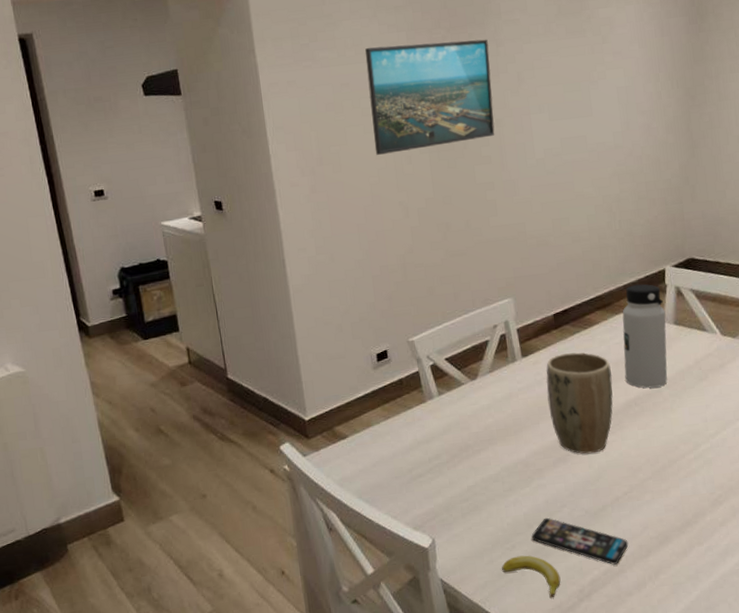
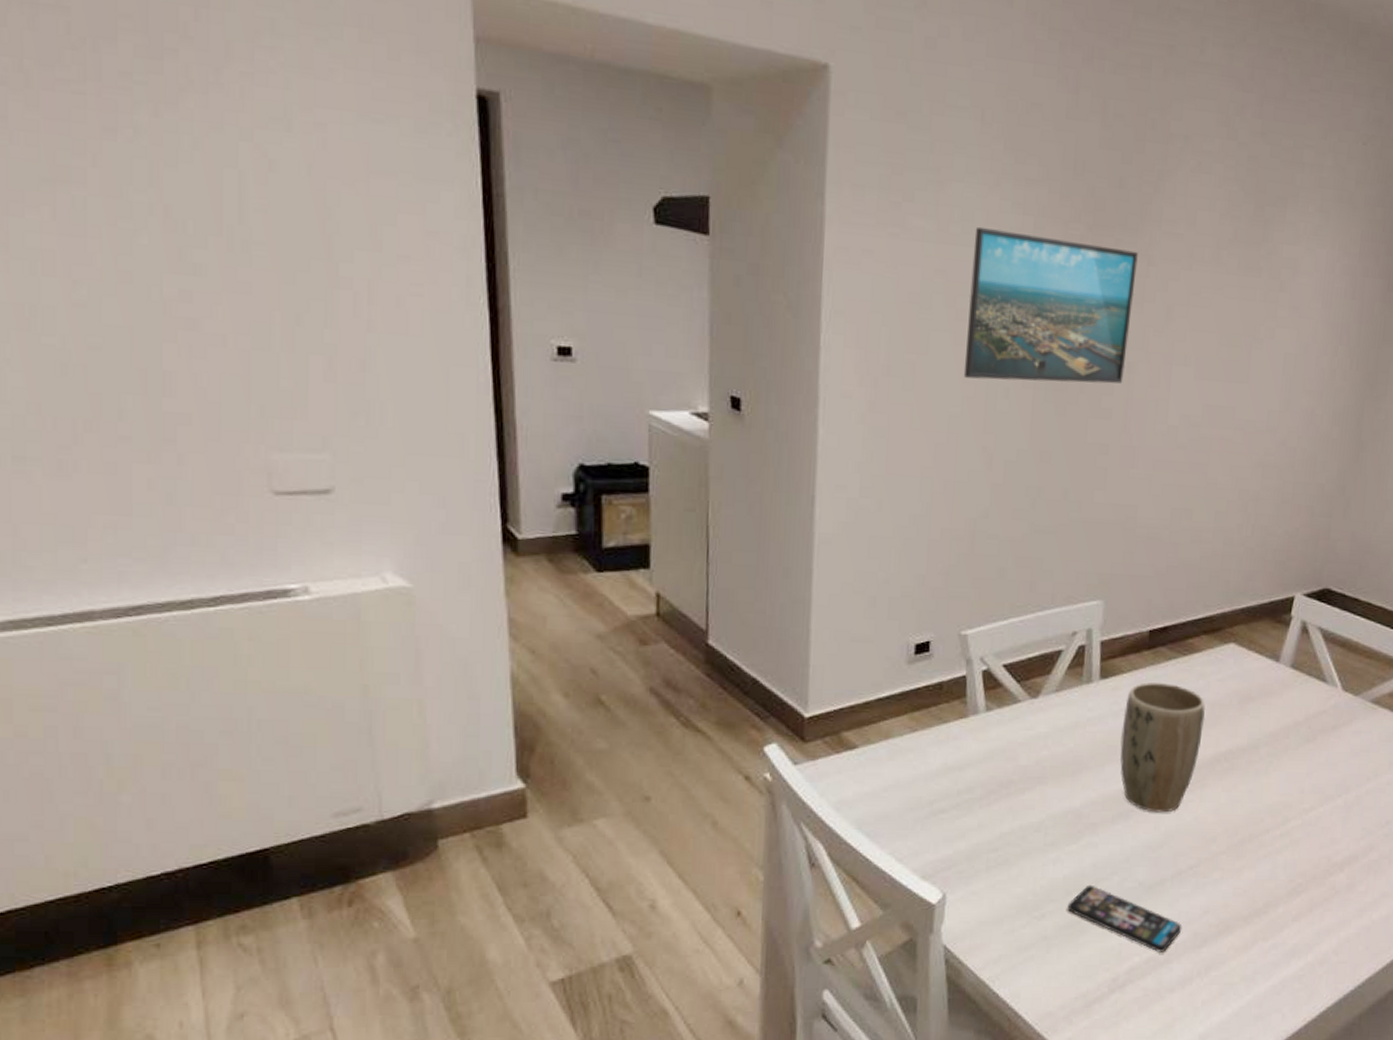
banana: present [502,555,561,599] -> none [1023,928,1093,985]
water bottle: present [622,284,668,389] -> none [1219,610,1284,742]

